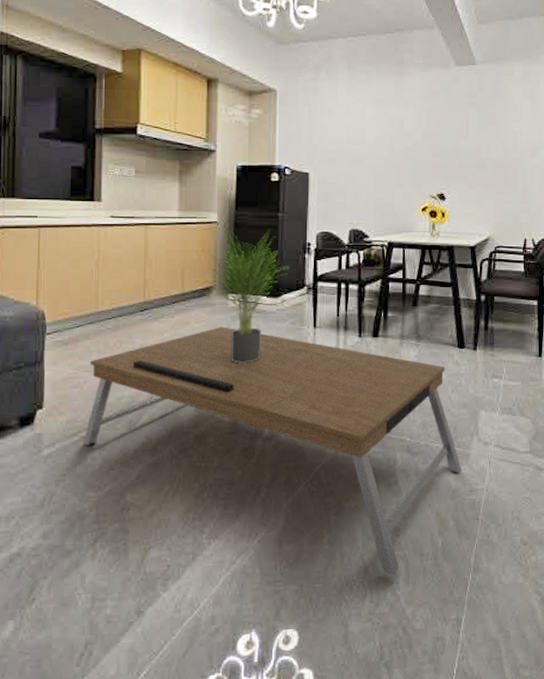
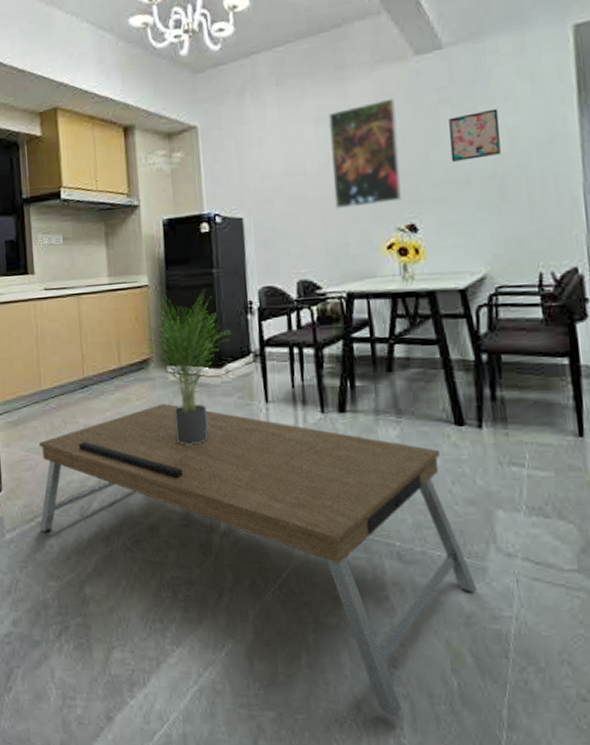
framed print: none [385,95,438,176] -> present [328,98,401,209]
wall art: none [474,116,509,151] -> present [449,108,501,162]

